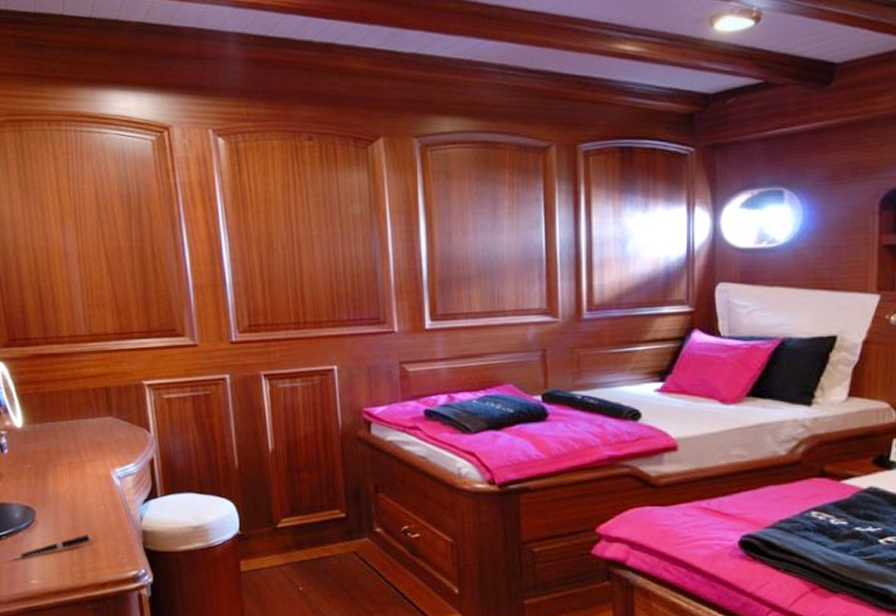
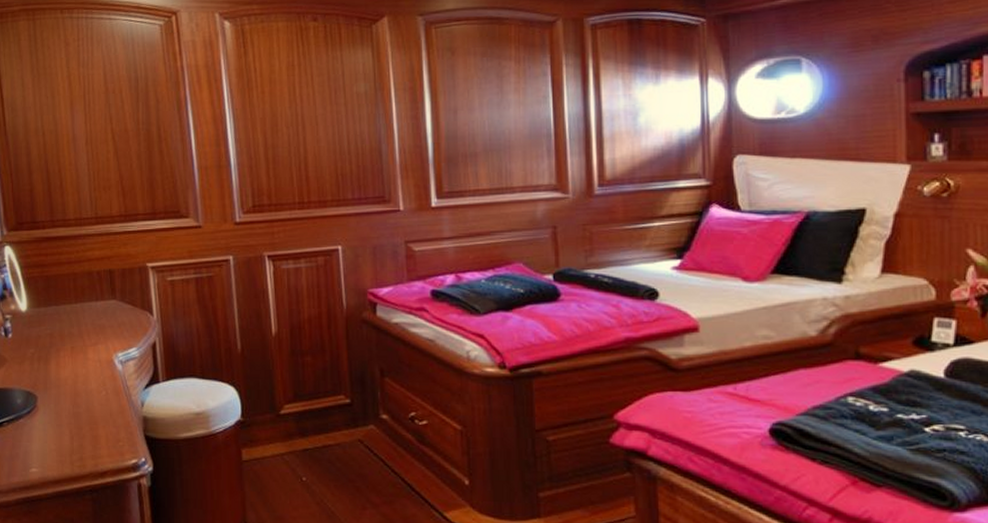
pen: present [9,534,92,560] -> none [10,420,93,447]

